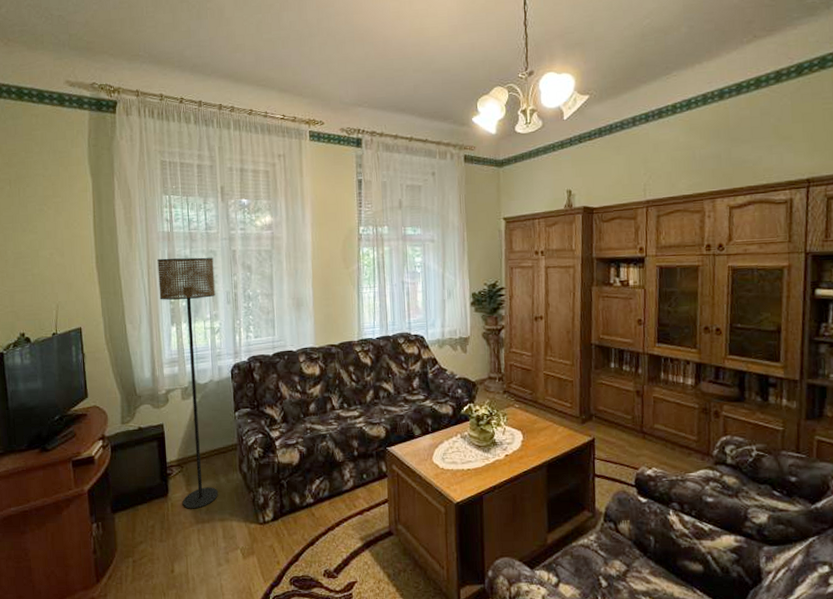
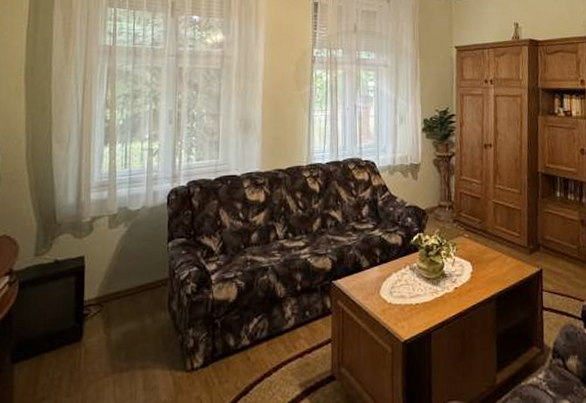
floor lamp: present [157,257,219,509] -> none [94,73,158,356]

